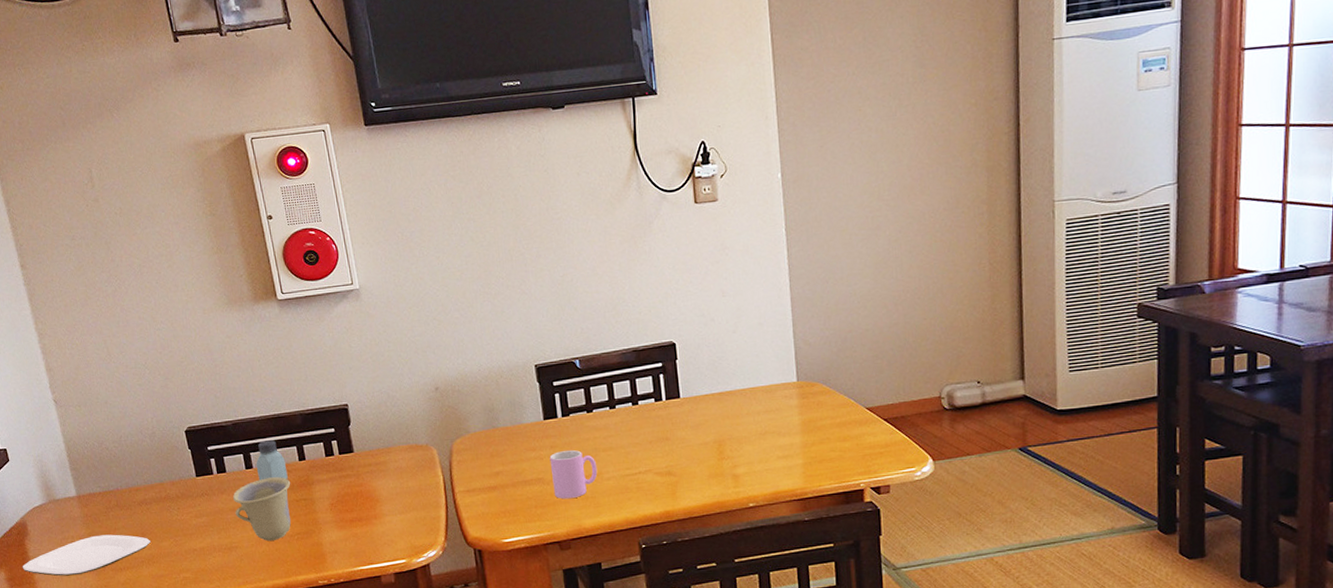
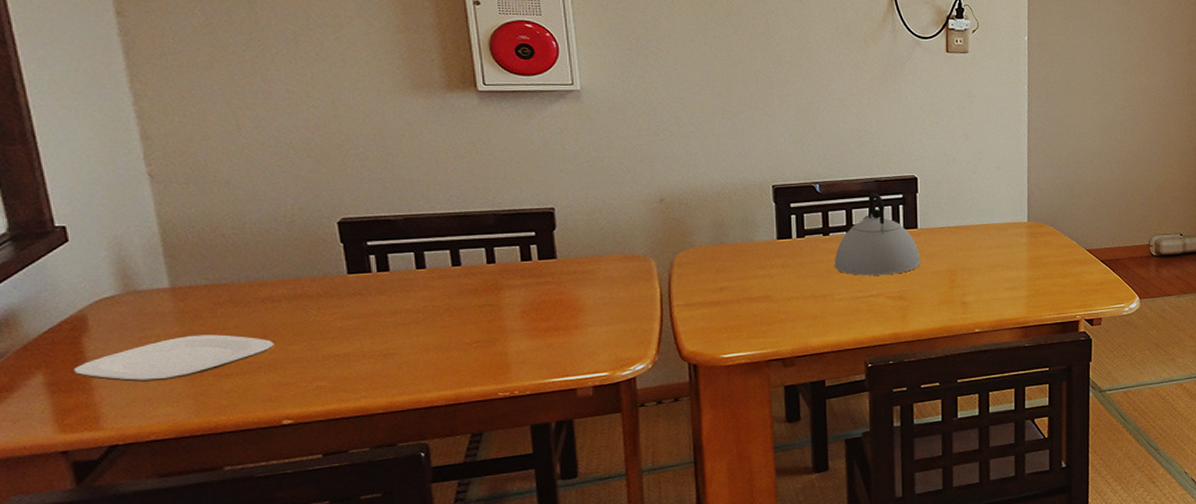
cup: present [233,477,291,541] -> none [396,280,474,348]
saltshaker: present [256,440,288,481] -> none [430,240,471,282]
cup: present [549,450,598,499] -> none [780,271,829,318]
kettle: none [600,363,686,452] -> present [834,192,921,275]

